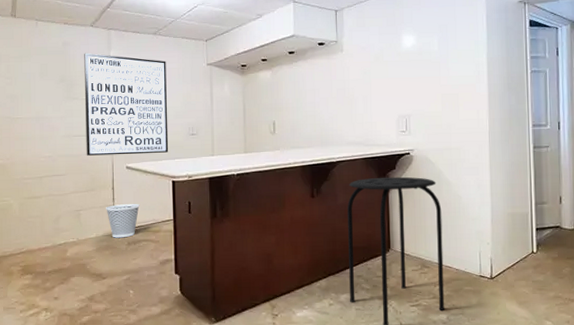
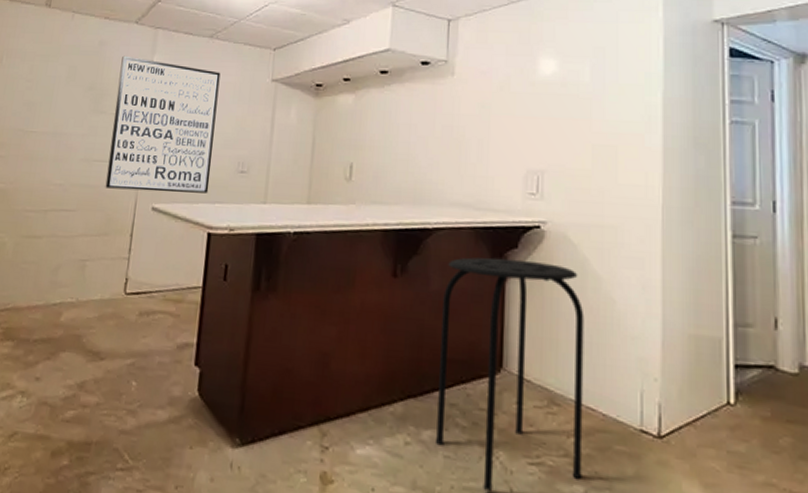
wastebasket: present [106,203,140,238] -> none [118,257,162,305]

